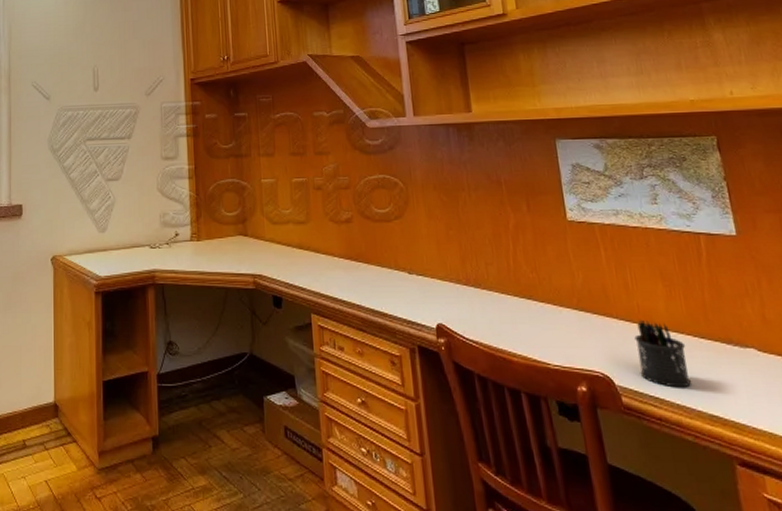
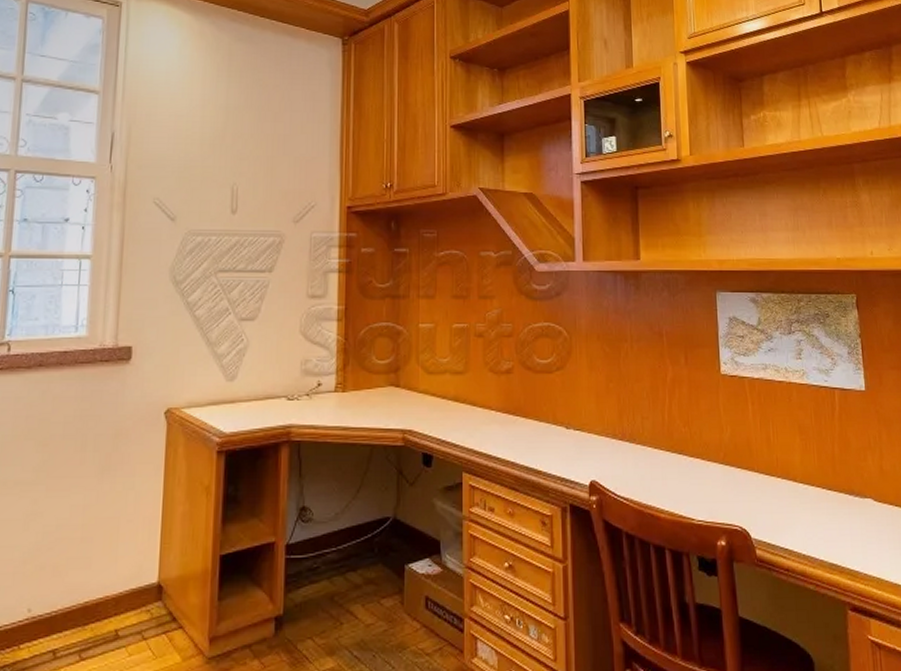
pen holder: present [634,320,692,388] -> none [772,474,818,539]

